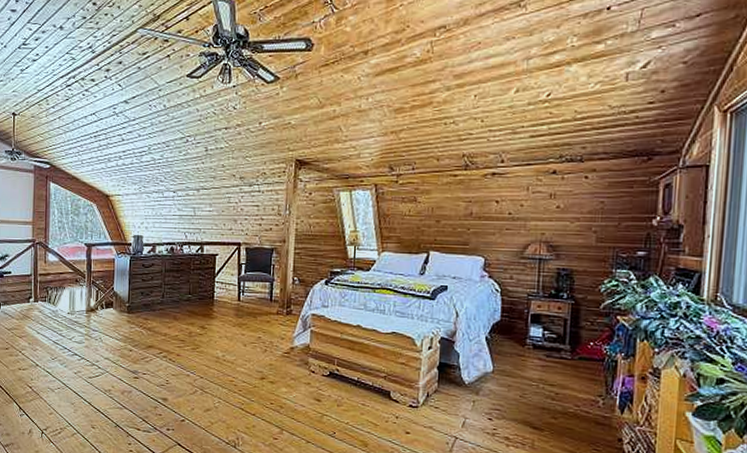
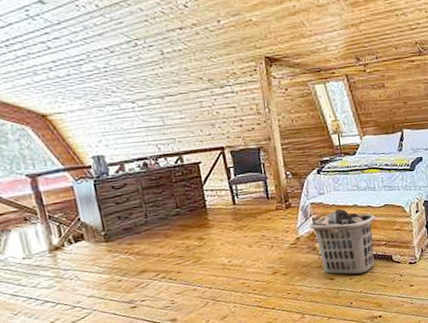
clothes hamper: none [306,326,378,404] -> present [309,208,375,275]

